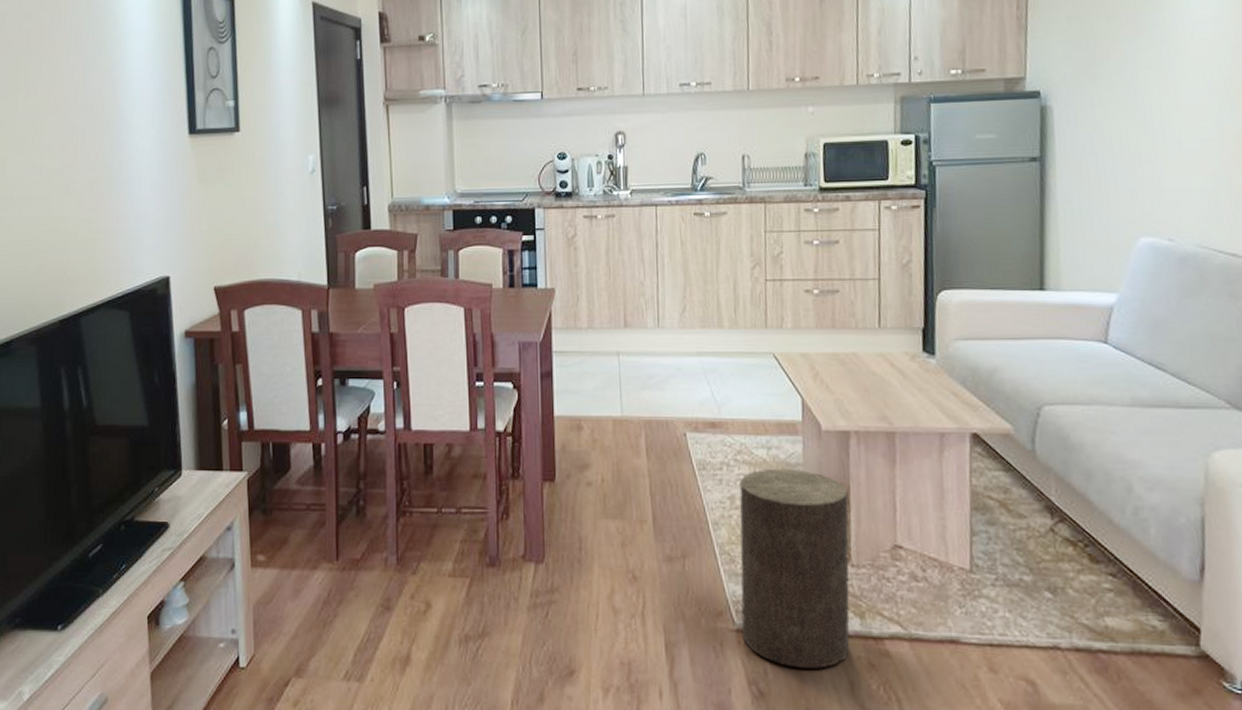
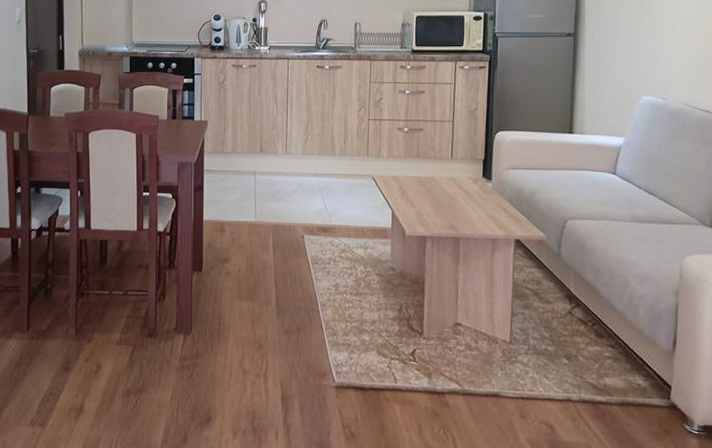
stool: present [739,468,850,669] -> none [340,264,423,416]

